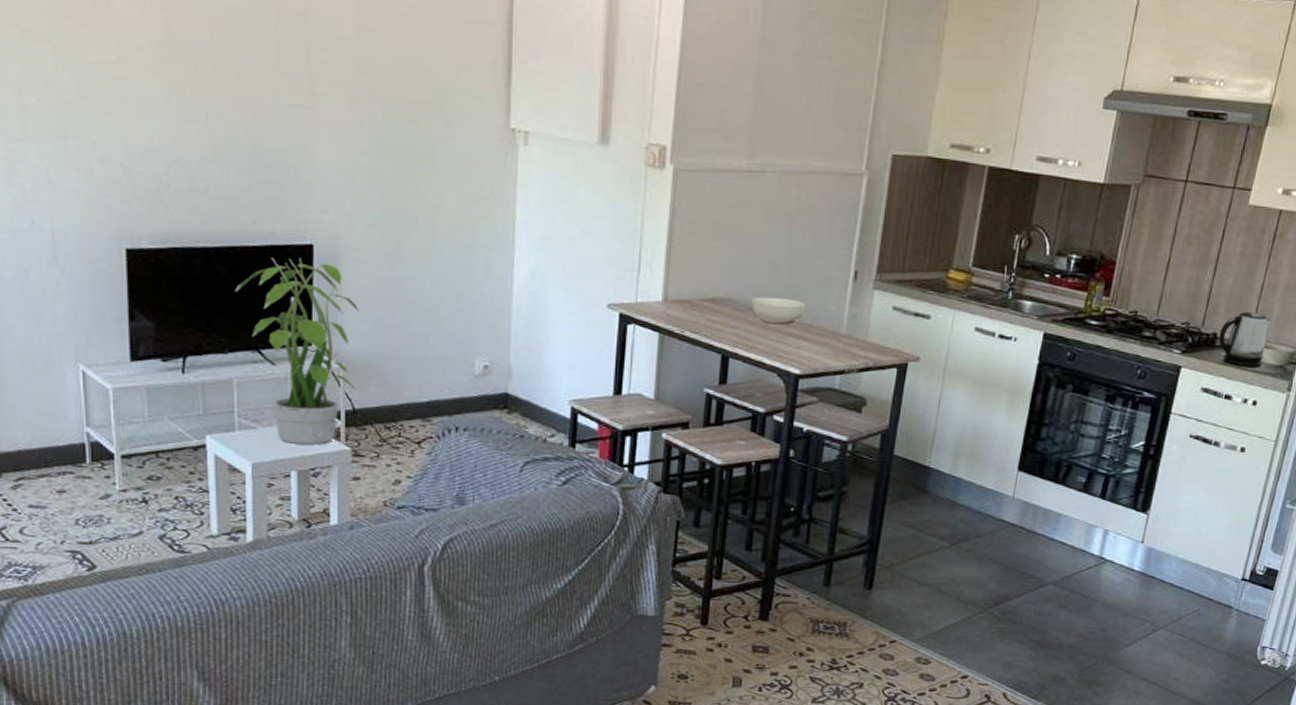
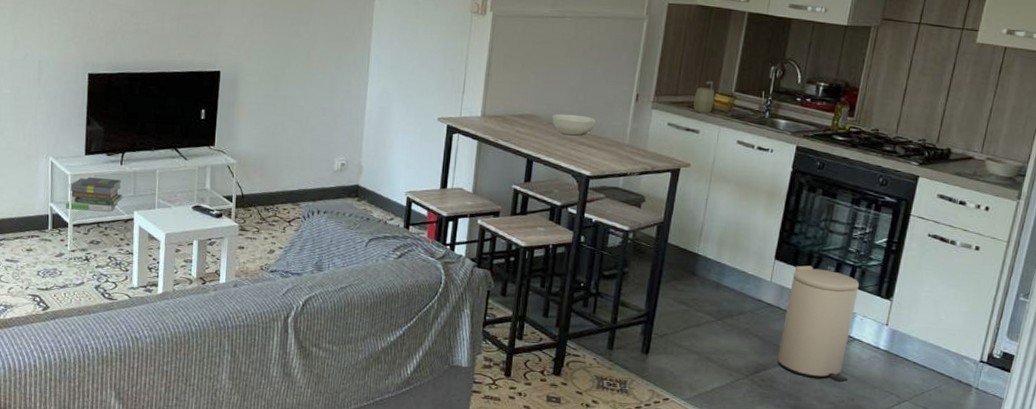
books: none [107,390,189,437] -> present [65,176,123,212]
potted plant: present [235,258,360,445] -> none [162,81,251,221]
soap dispenser: none [923,253,949,295] -> present [693,81,715,114]
pedal bin: none [1020,476,1113,611] -> present [777,265,860,383]
kettle: present [1219,311,1272,368] -> none [952,131,1000,179]

